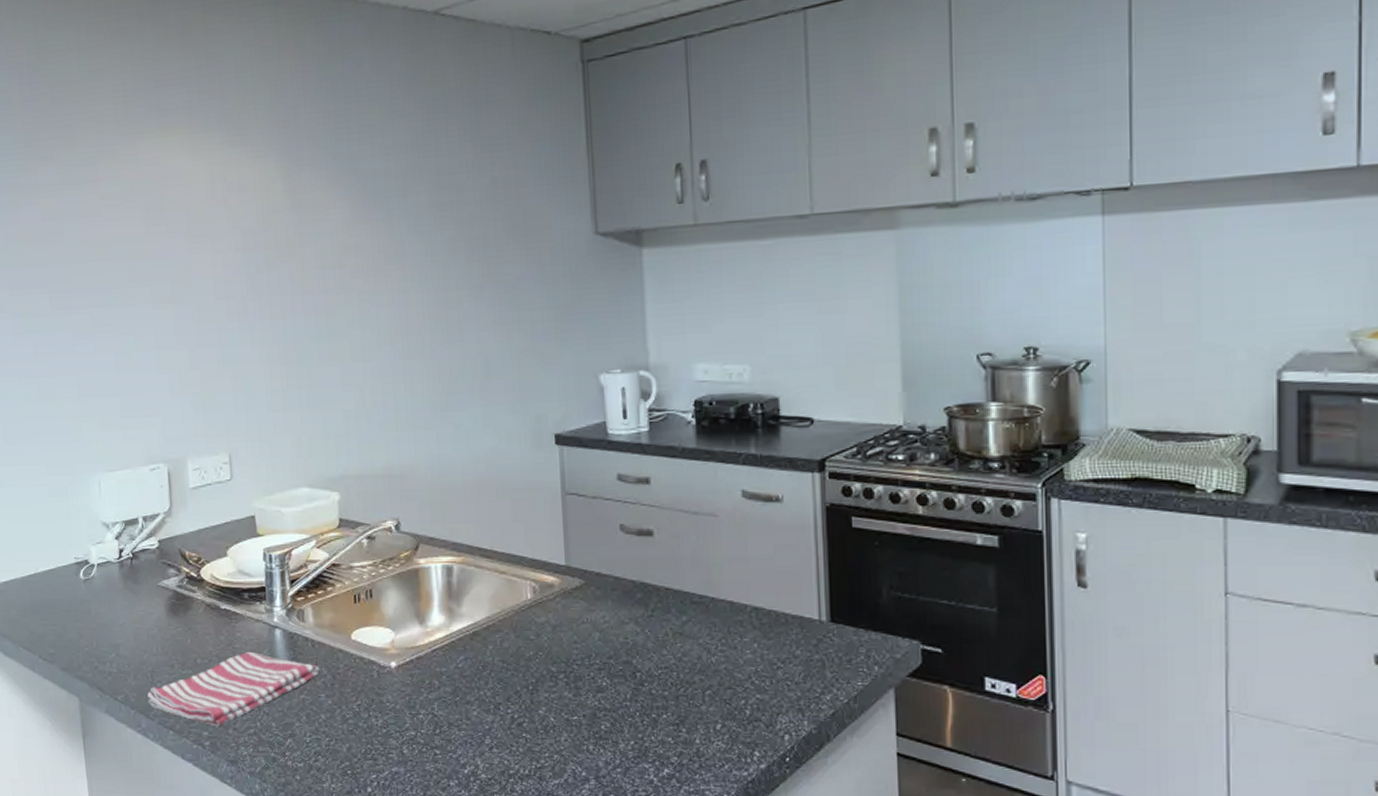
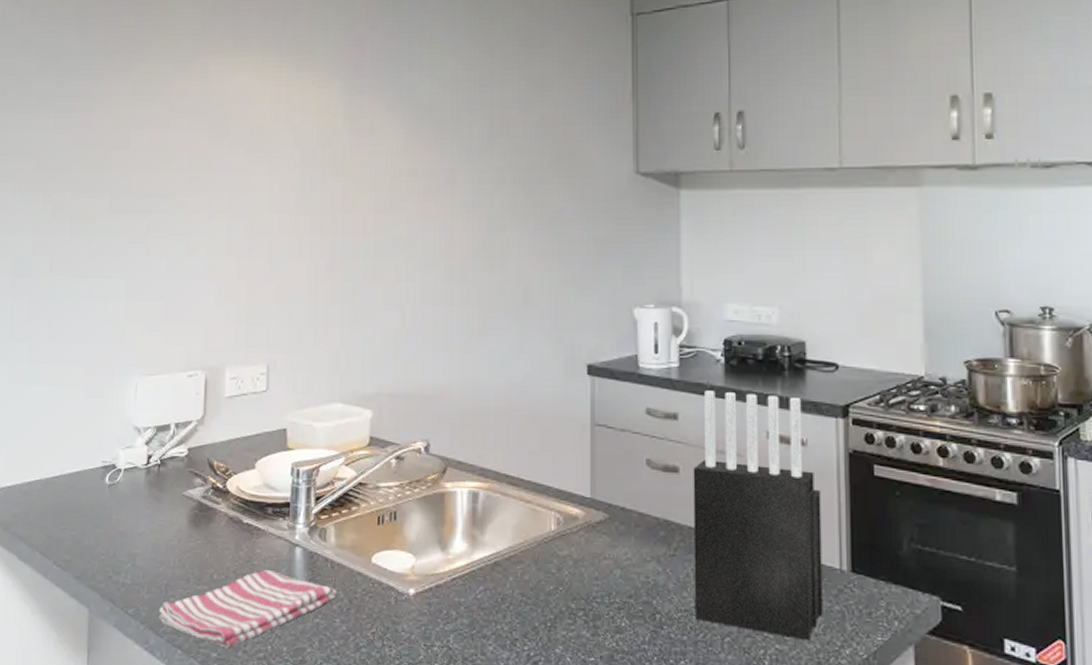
knife block: none [667,453,803,689] -> present [693,390,823,641]

